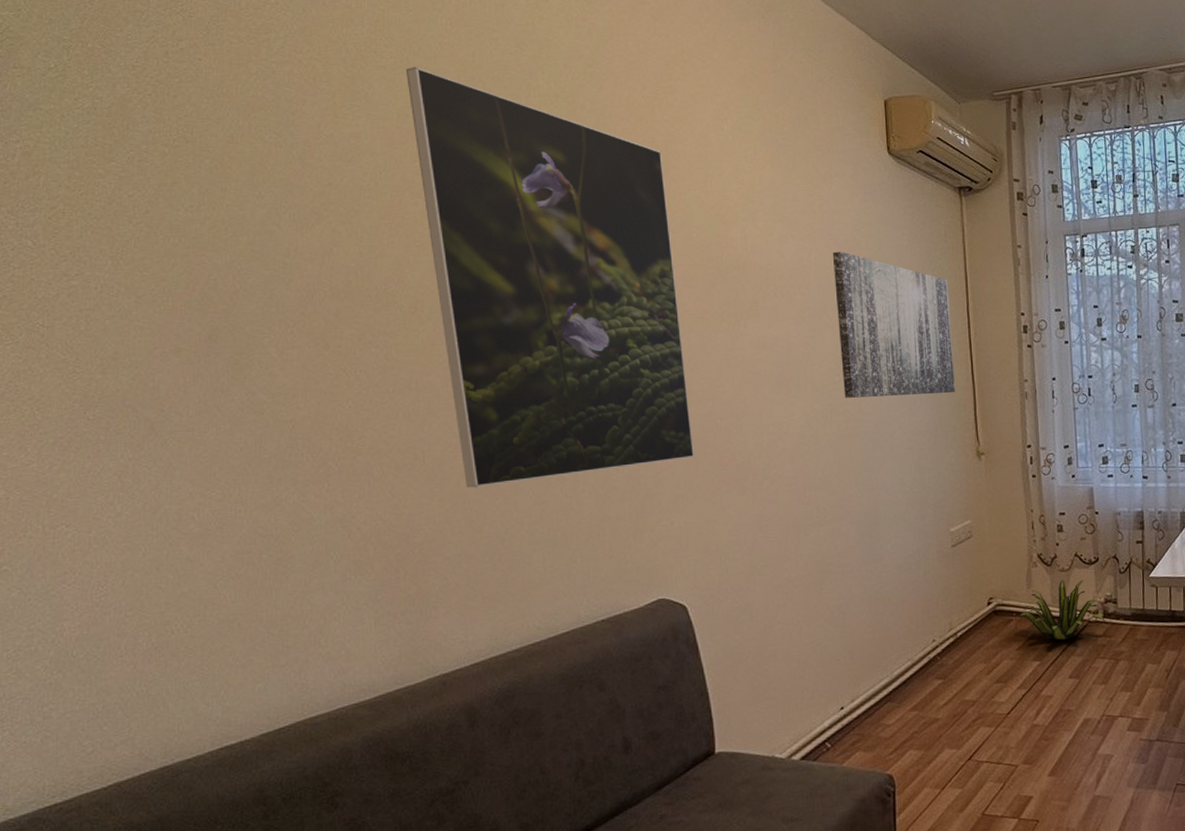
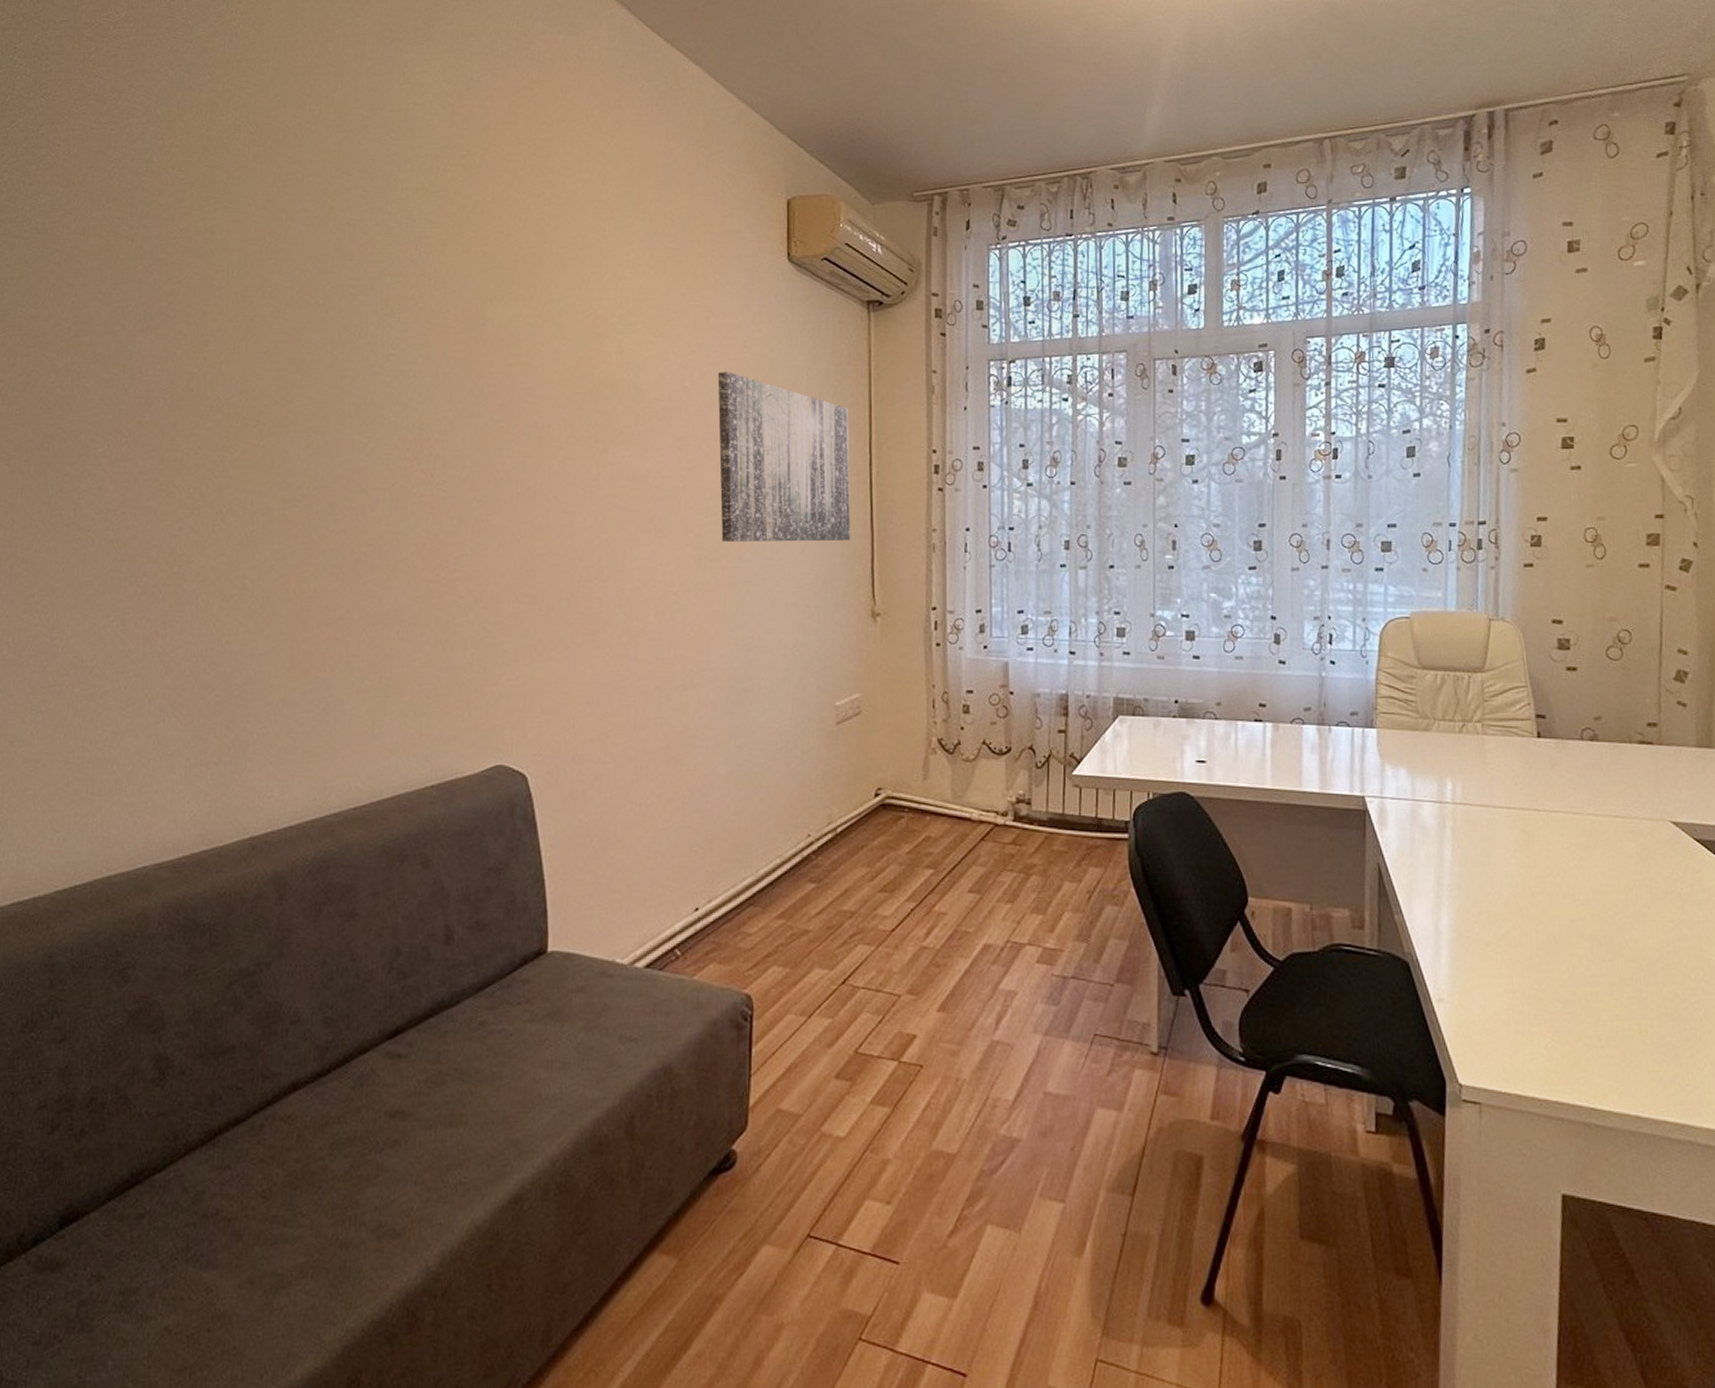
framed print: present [405,67,695,488] -> none [268,156,549,625]
decorative plant: present [1018,579,1105,640] -> none [911,772,1016,845]

